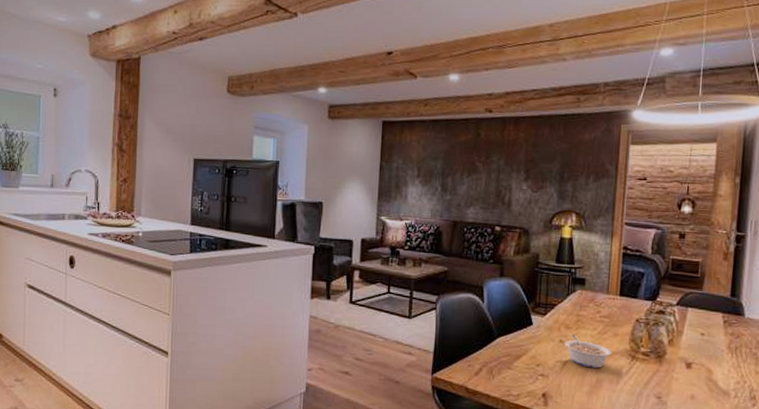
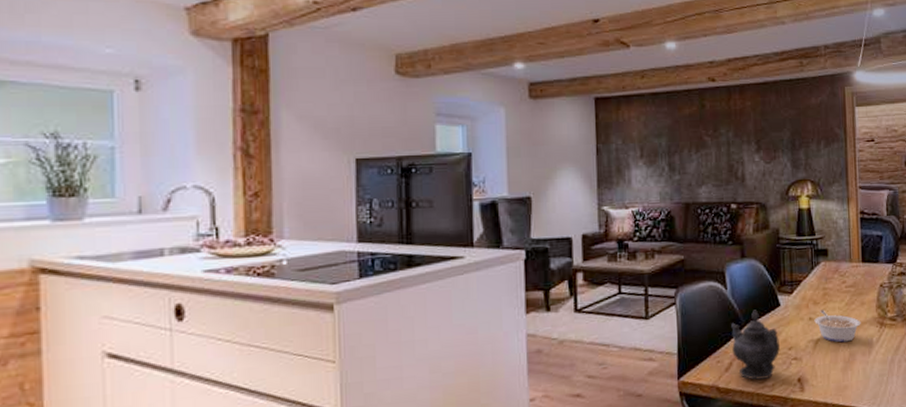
teapot: none [483,325,529,388] -> present [731,309,781,380]

